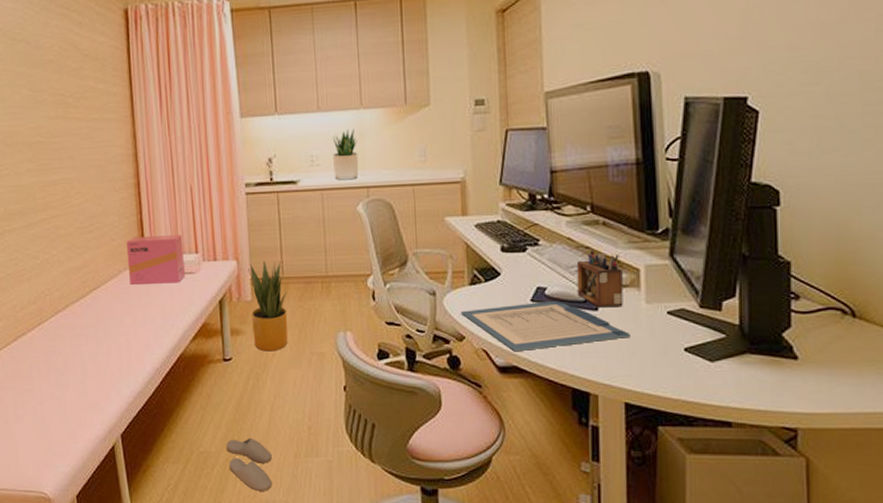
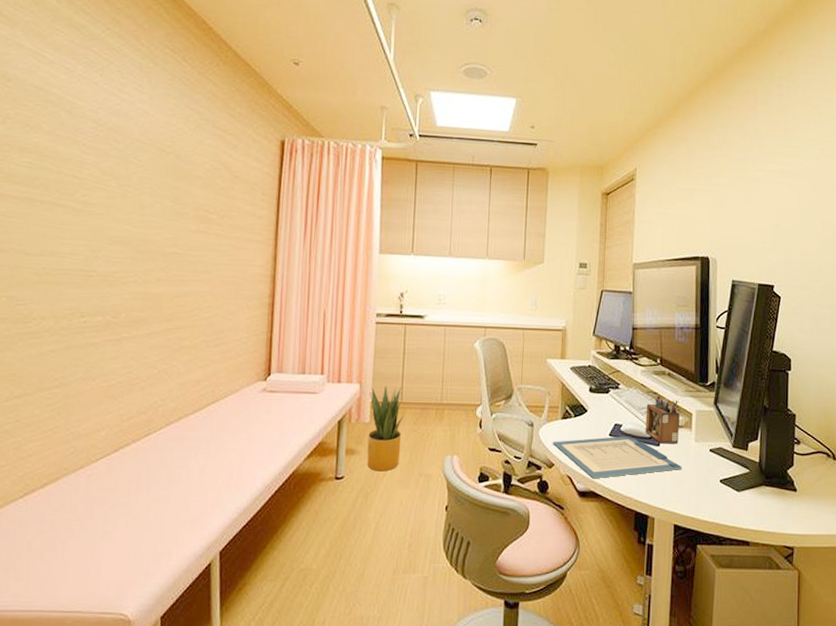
box: present [126,235,185,284] -> none [251,354,310,402]
slippers: present [226,438,272,491] -> none [327,555,371,608]
planter: present [332,129,359,180] -> none [457,275,481,320]

